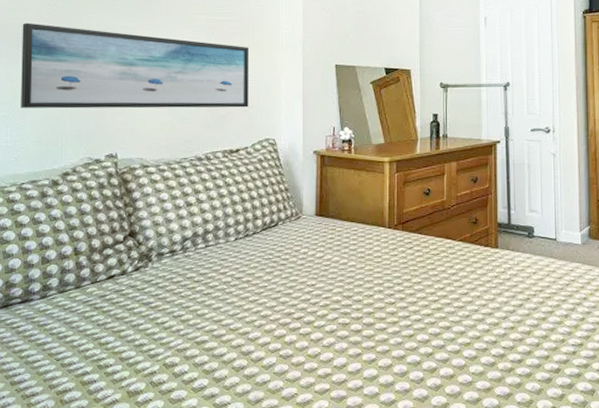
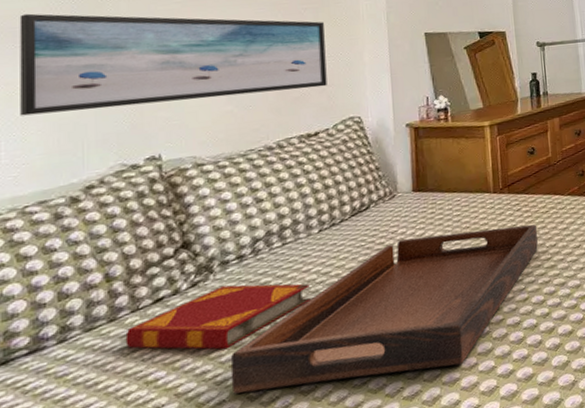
hardback book: none [86,273,225,329] -> present [125,283,311,350]
serving tray: none [161,259,427,384] -> present [230,224,538,394]

